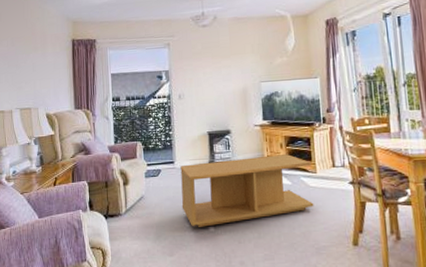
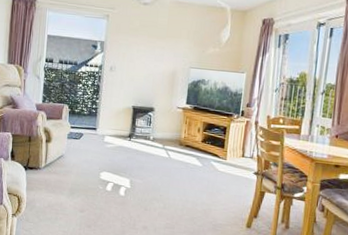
coffee table: present [180,154,314,227] -> none [97,133,223,192]

